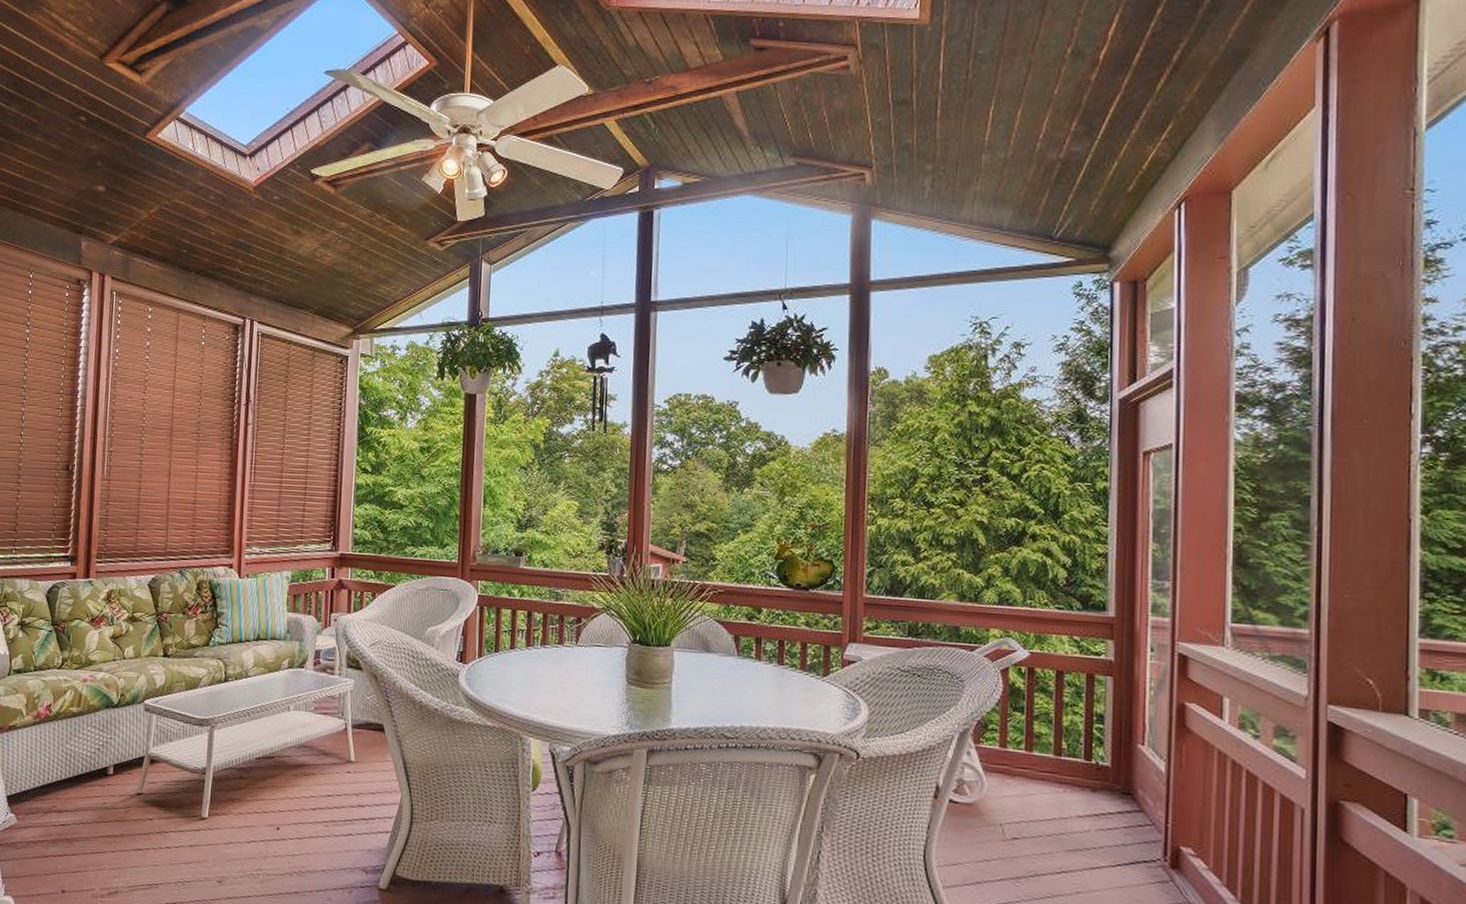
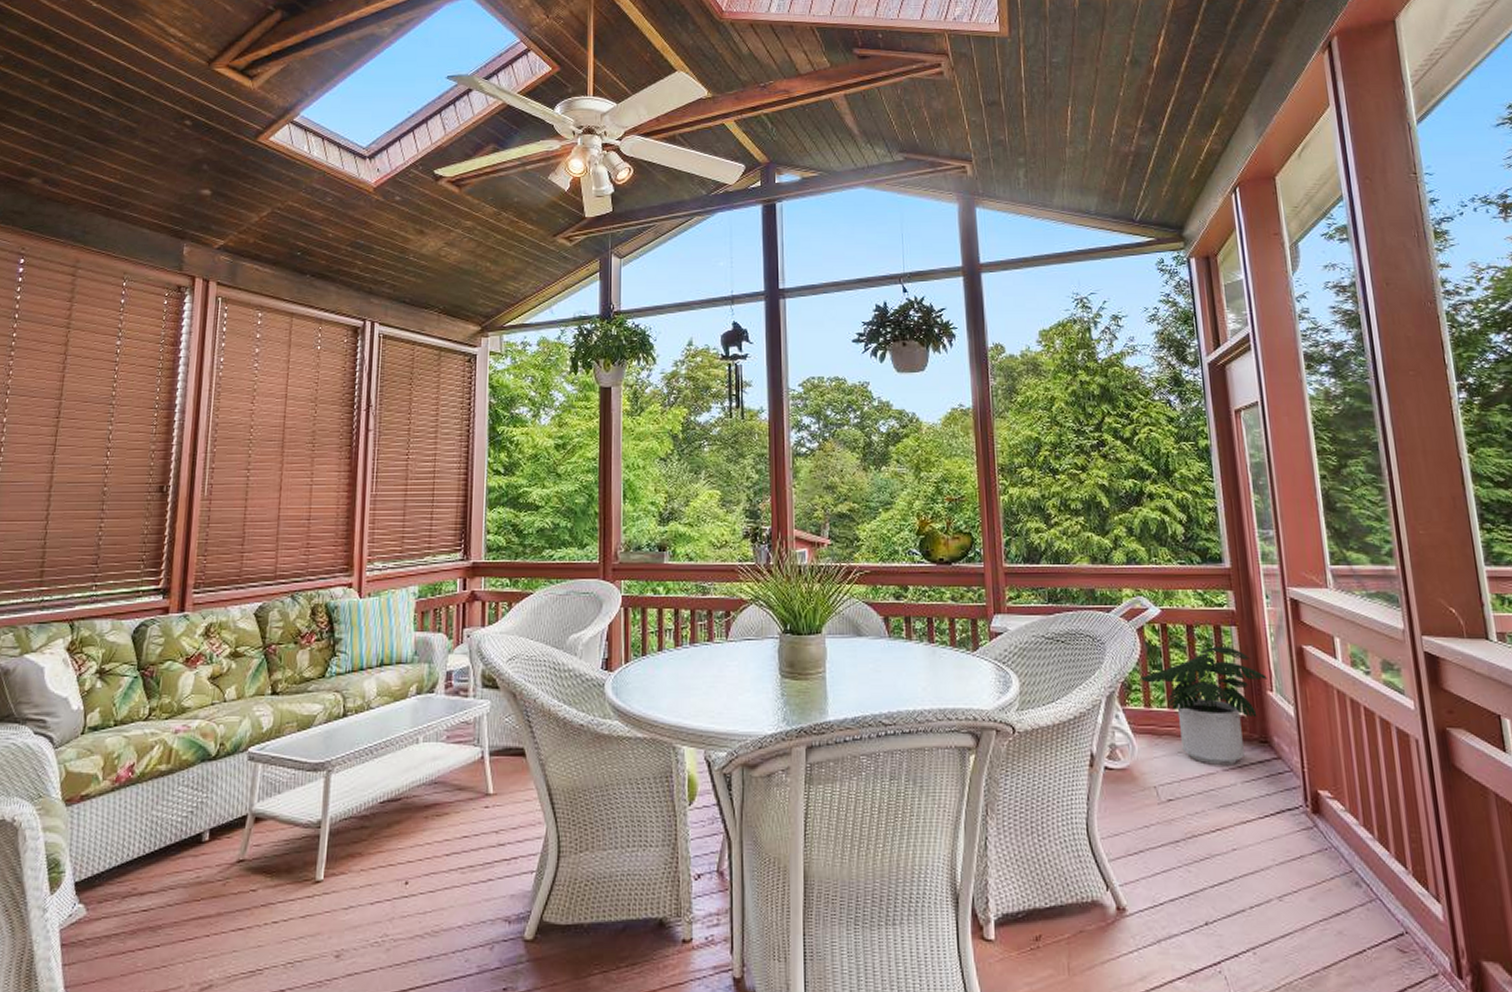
potted plant: none [998,694,1140,812] -> present [1139,646,1267,765]

